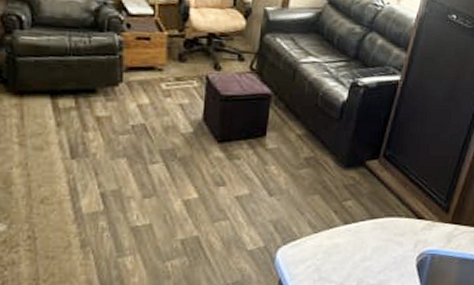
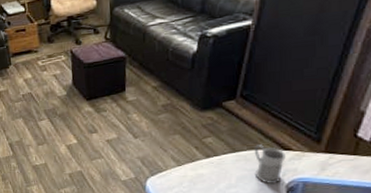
mug: none [389,212,419,257] -> present [254,144,286,185]

